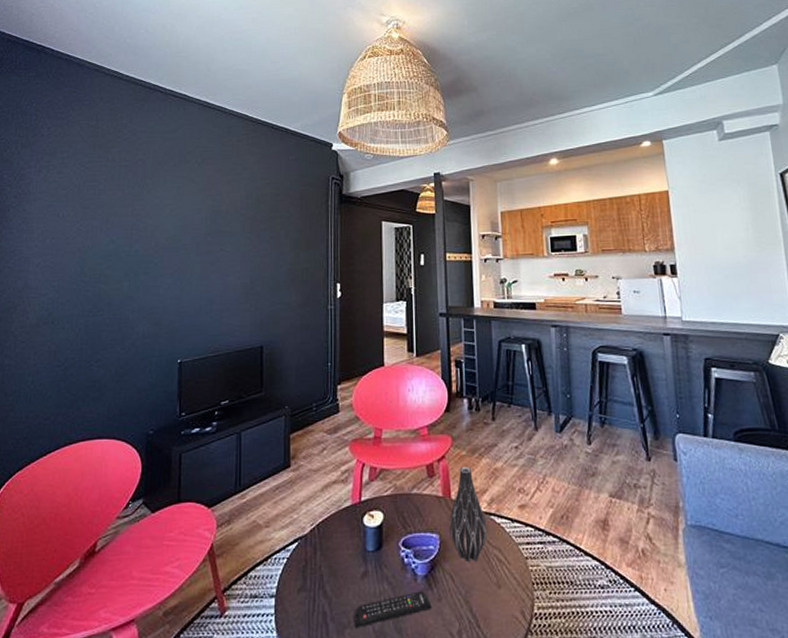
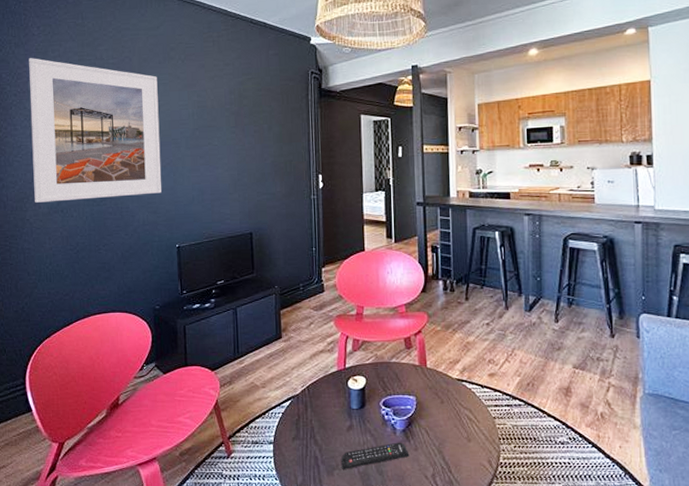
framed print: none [23,159,171,313] -> present [29,58,162,203]
vase: present [449,466,488,563] -> none [425,339,460,420]

